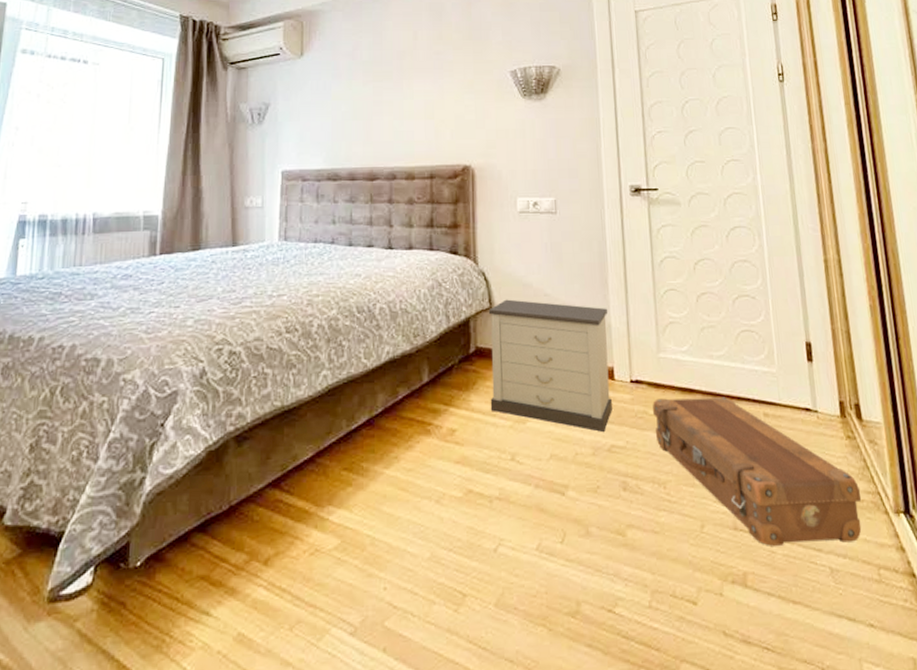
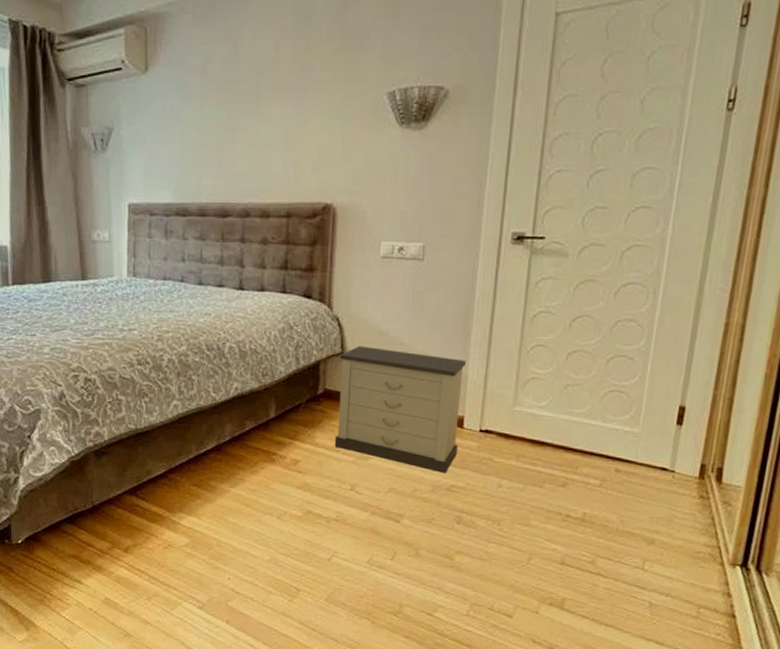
suitcase: present [653,397,862,546] -> none [498,448,701,585]

